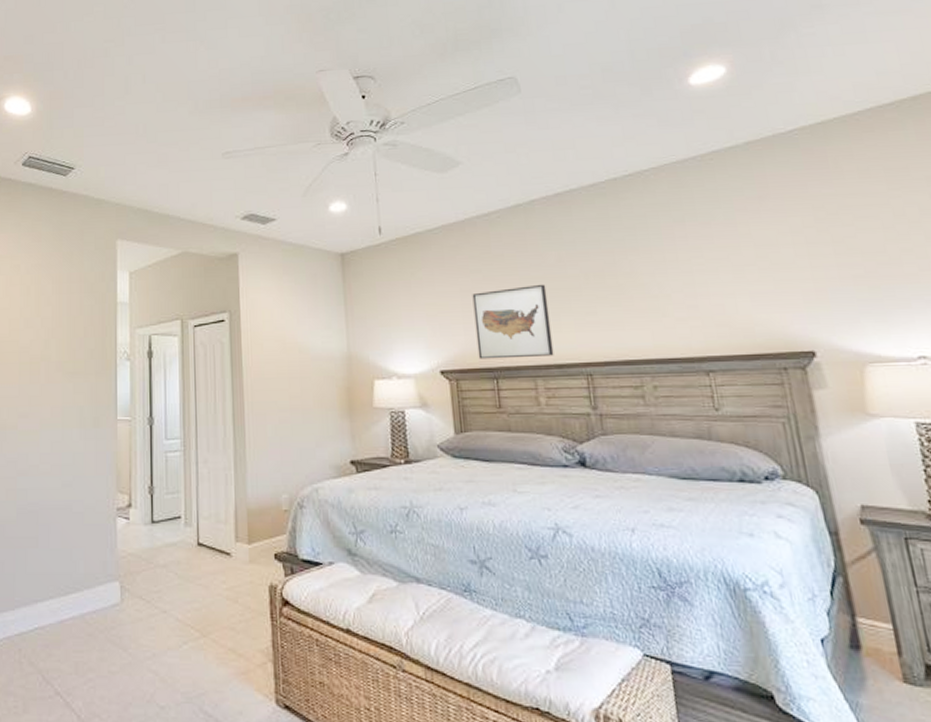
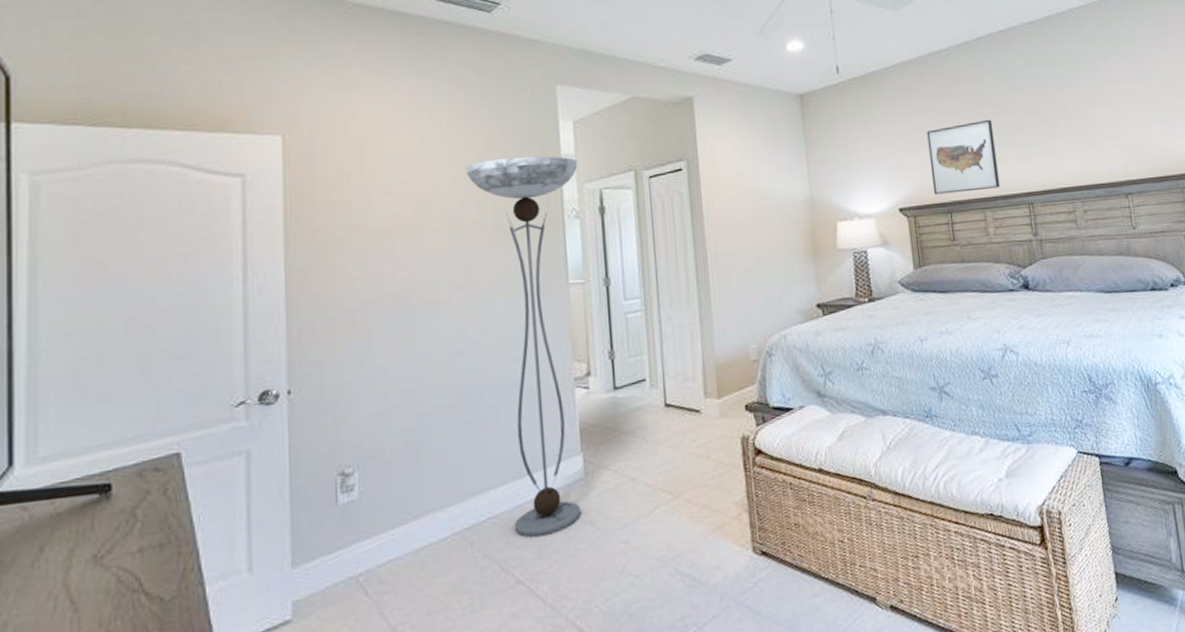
floor lamp: none [37,303,132,654] -> present [465,156,581,538]

